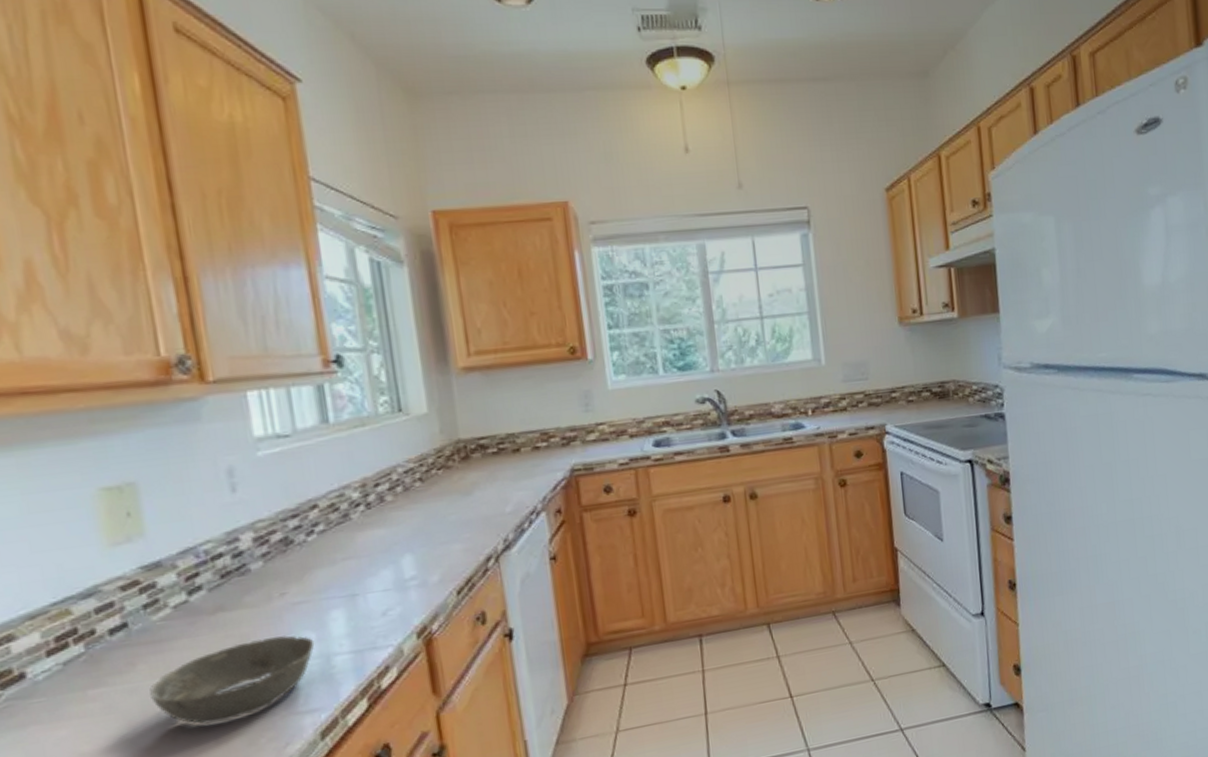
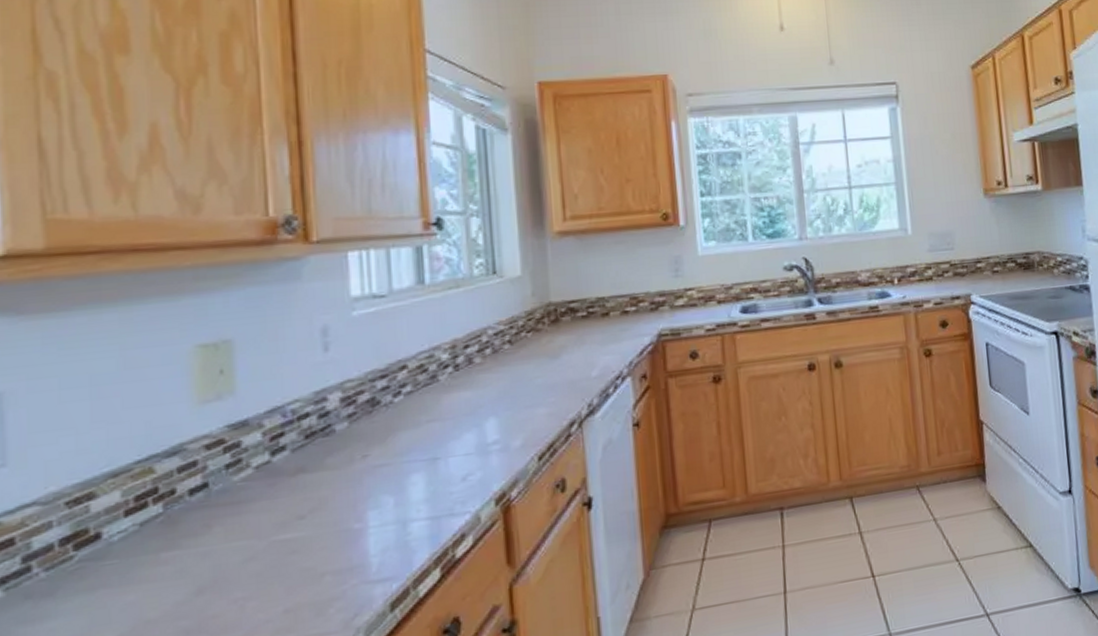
bowl: present [149,635,315,724] -> none [223,499,392,592]

